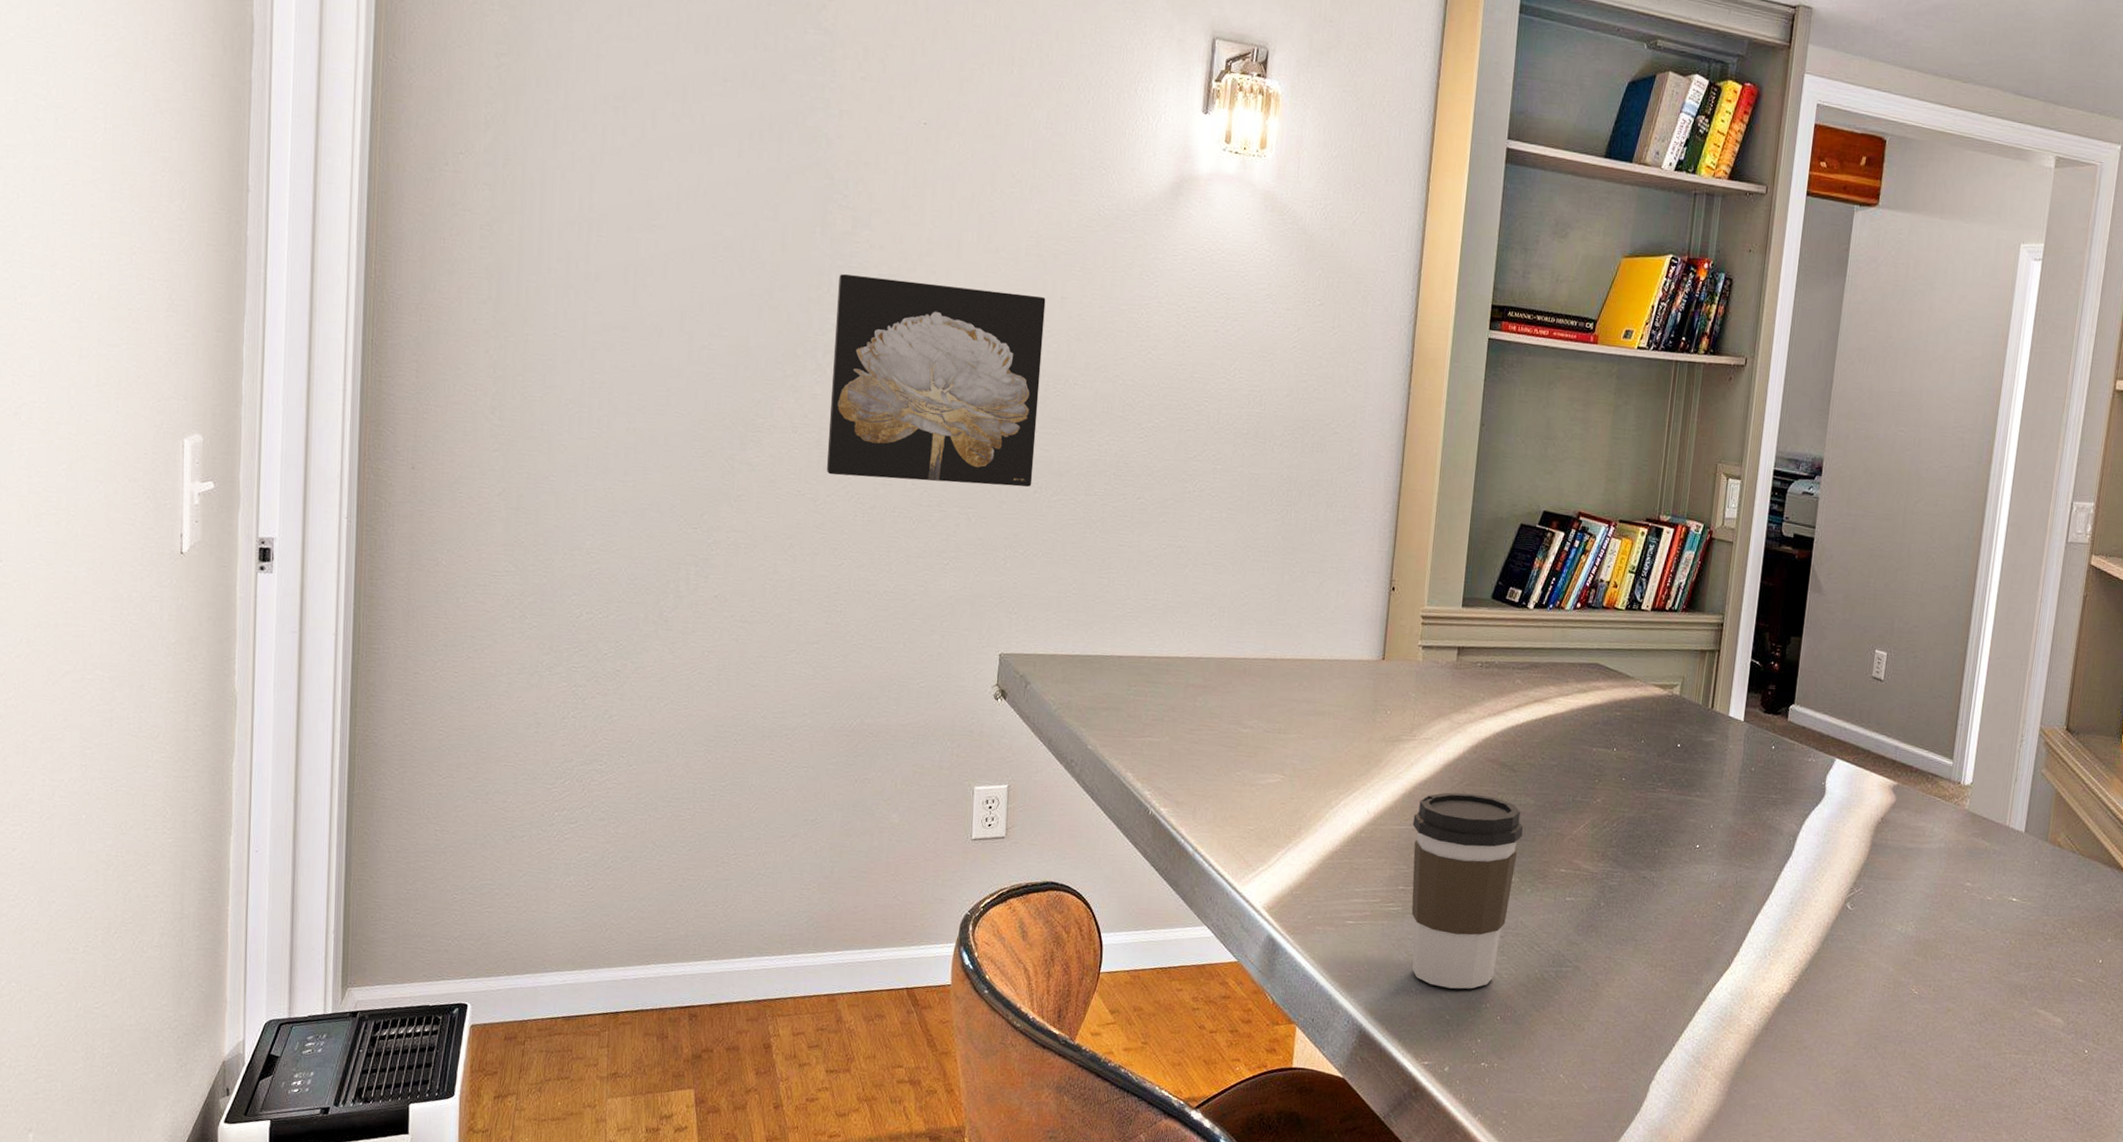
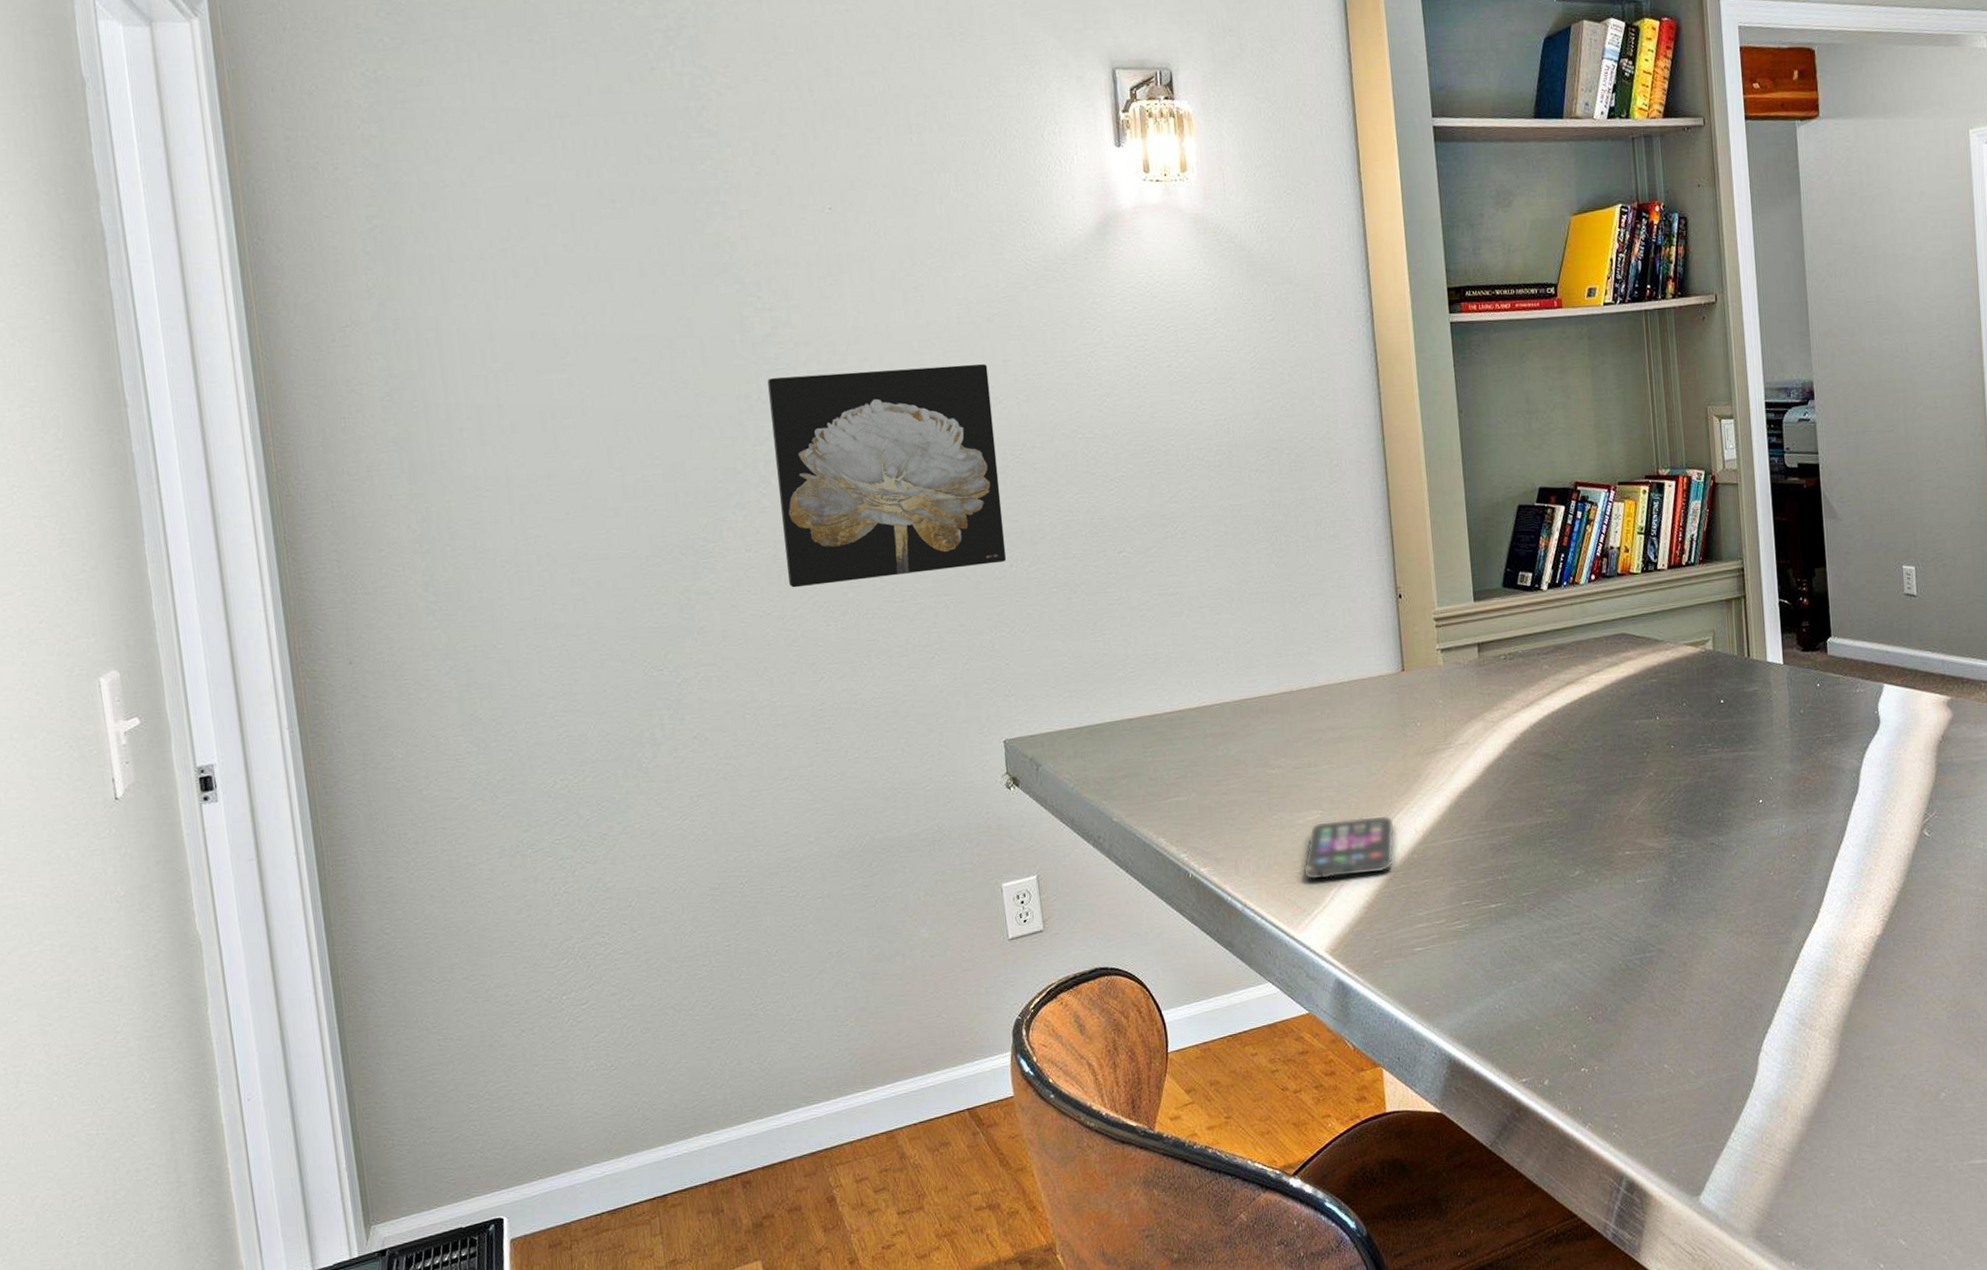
smartphone: none [1256,786,1349,845] -> present [1303,815,1395,880]
coffee cup: present [1411,792,1524,989] -> none [1464,790,1580,998]

